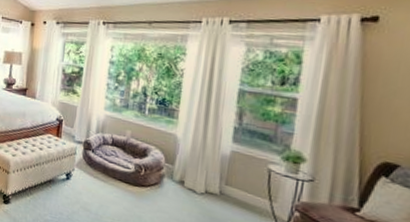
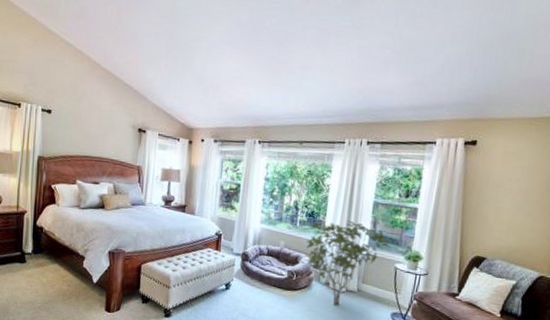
shrub: none [156,111,262,209] -> present [306,221,390,306]

